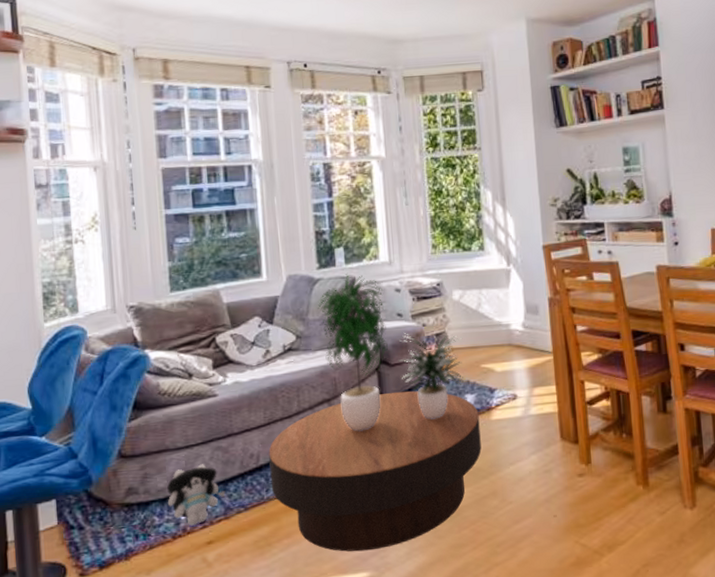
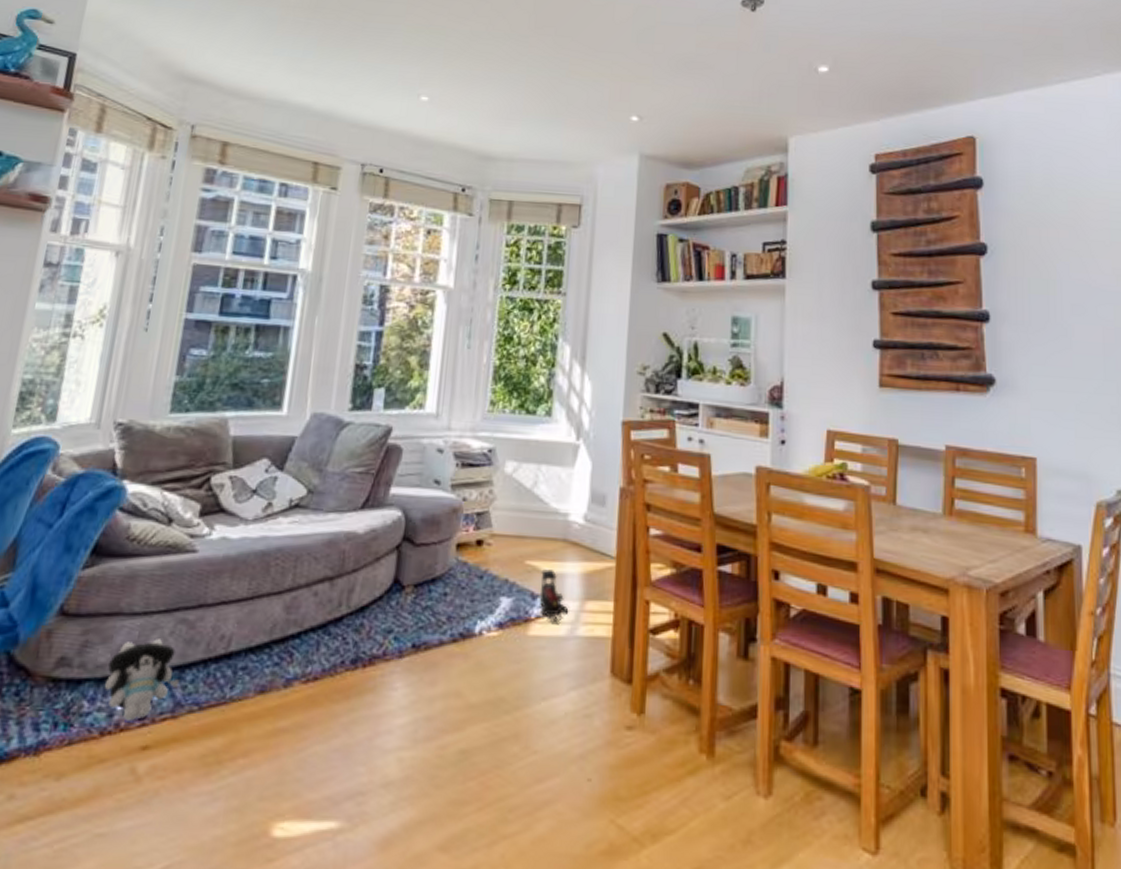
coffee table: present [268,391,482,552] -> none [237,579,514,791]
potted plant: present [317,274,464,432] -> none [338,421,509,626]
toy train: none [495,368,521,408] -> present [539,569,569,623]

